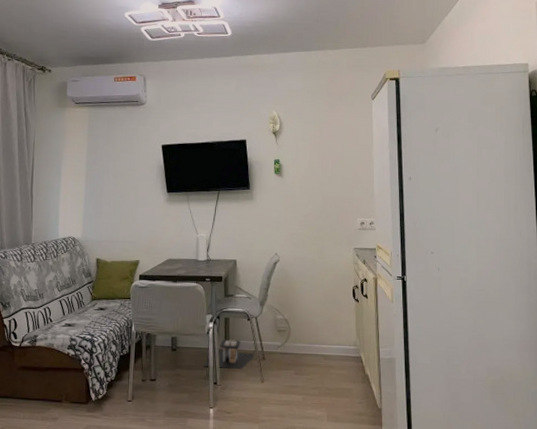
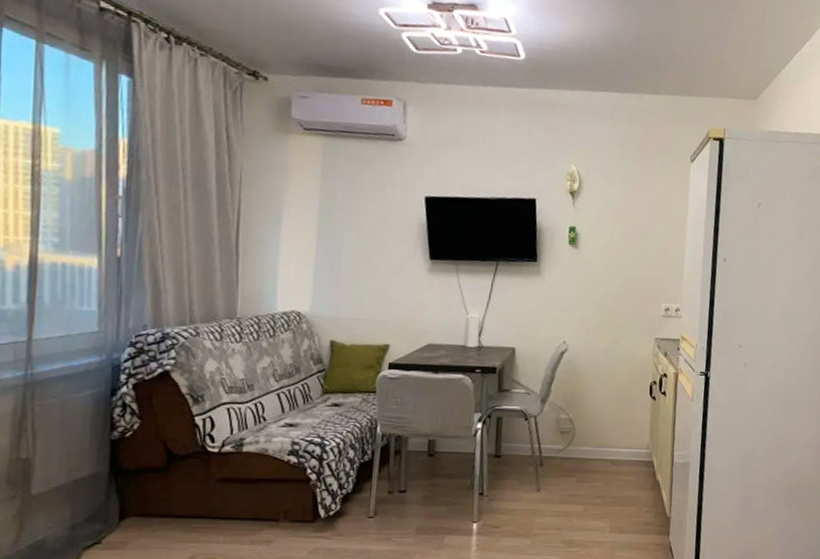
staircase: present [204,339,255,369] -> none [468,442,531,477]

